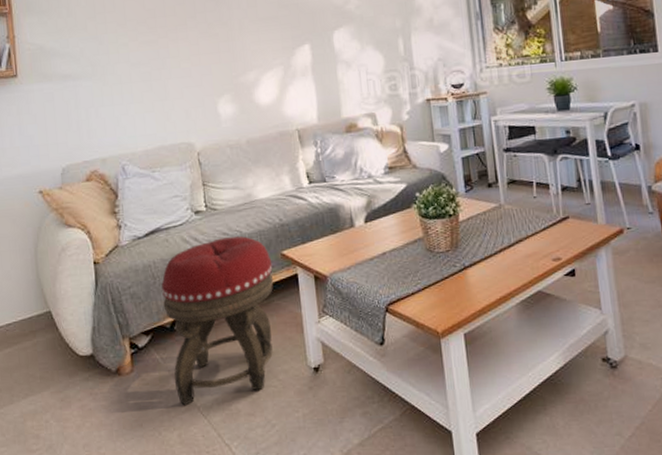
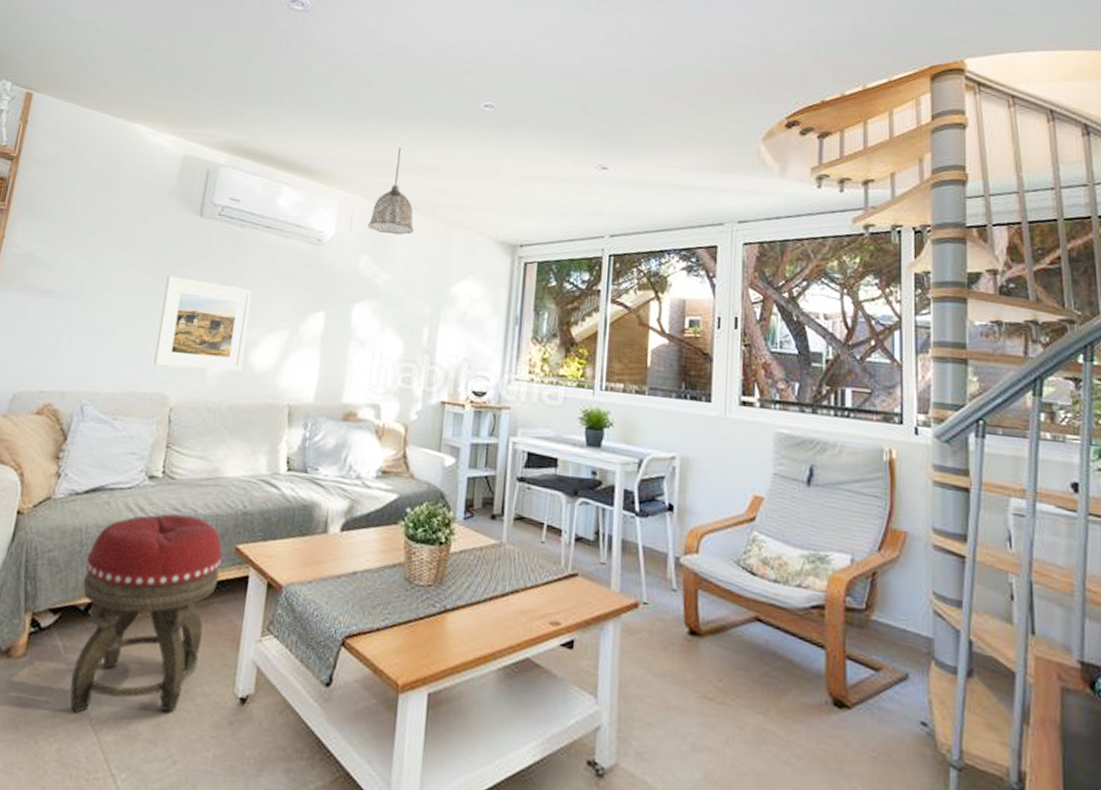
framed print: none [166,37,250,120] -> present [154,276,252,372]

